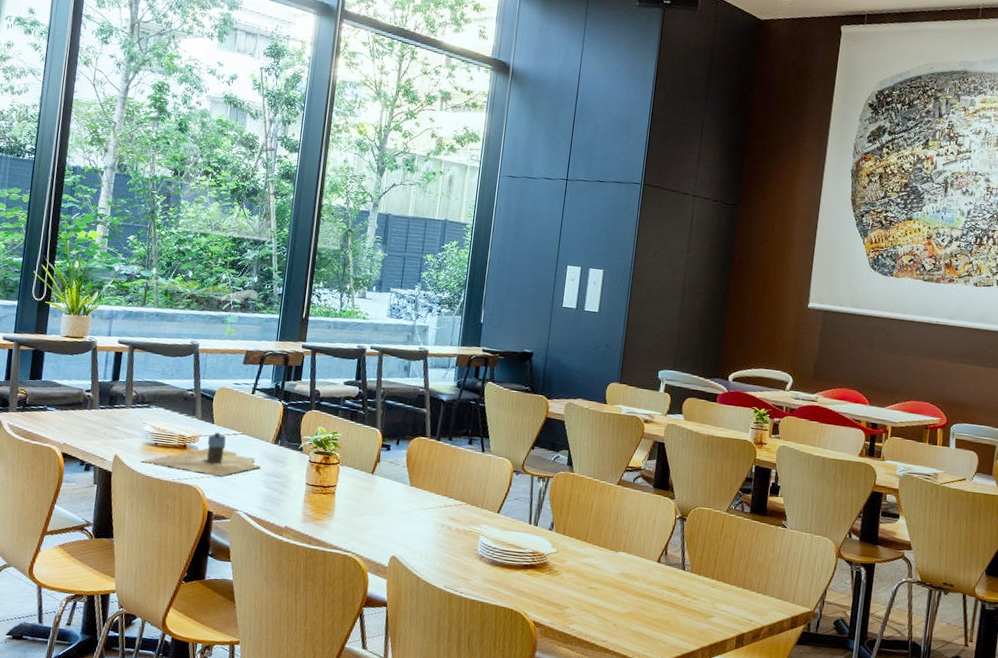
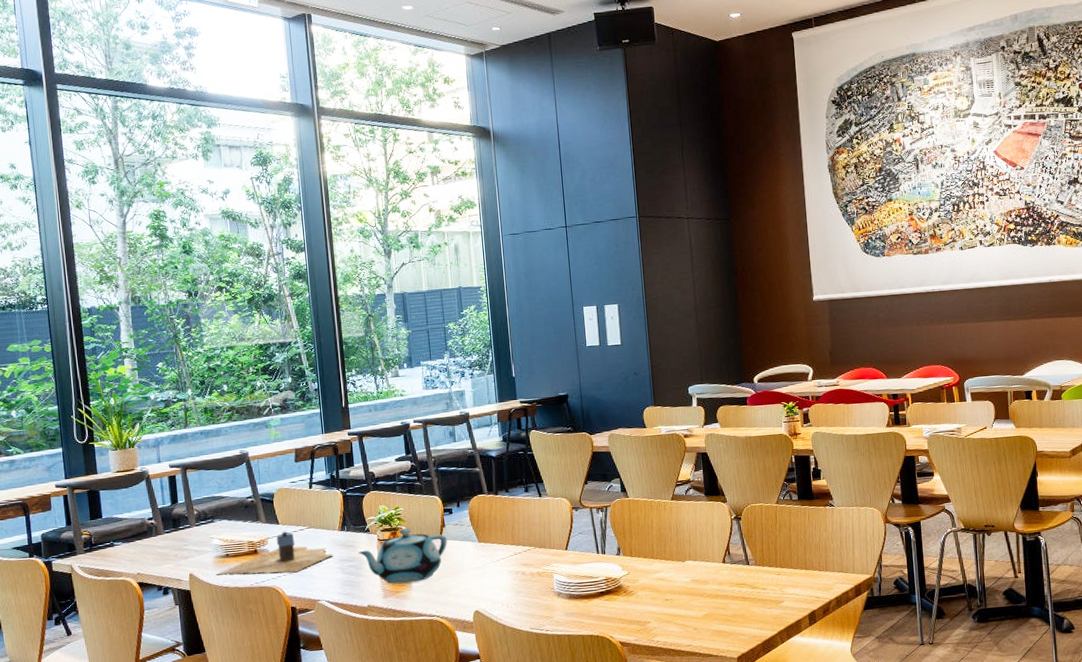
teapot: none [286,455,379,513] -> present [357,528,448,585]

